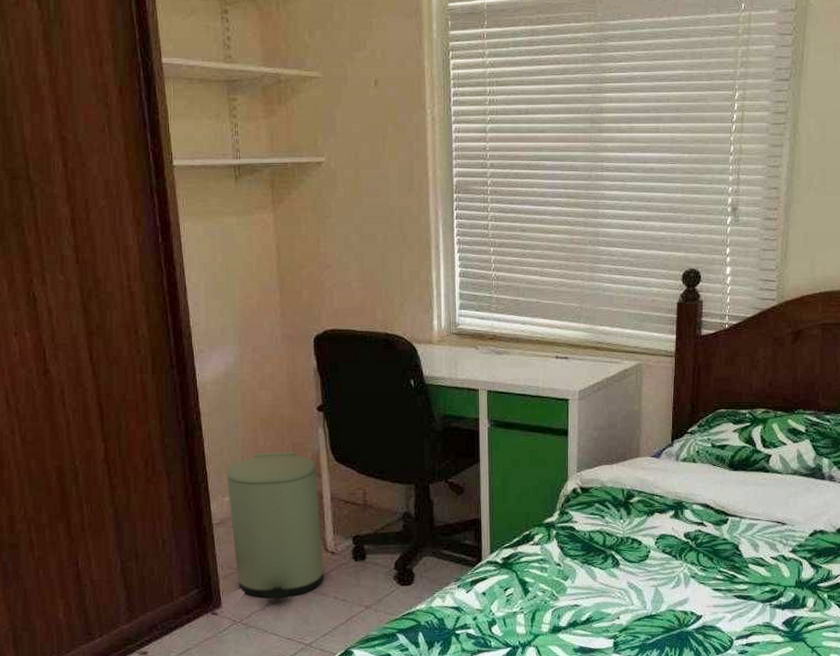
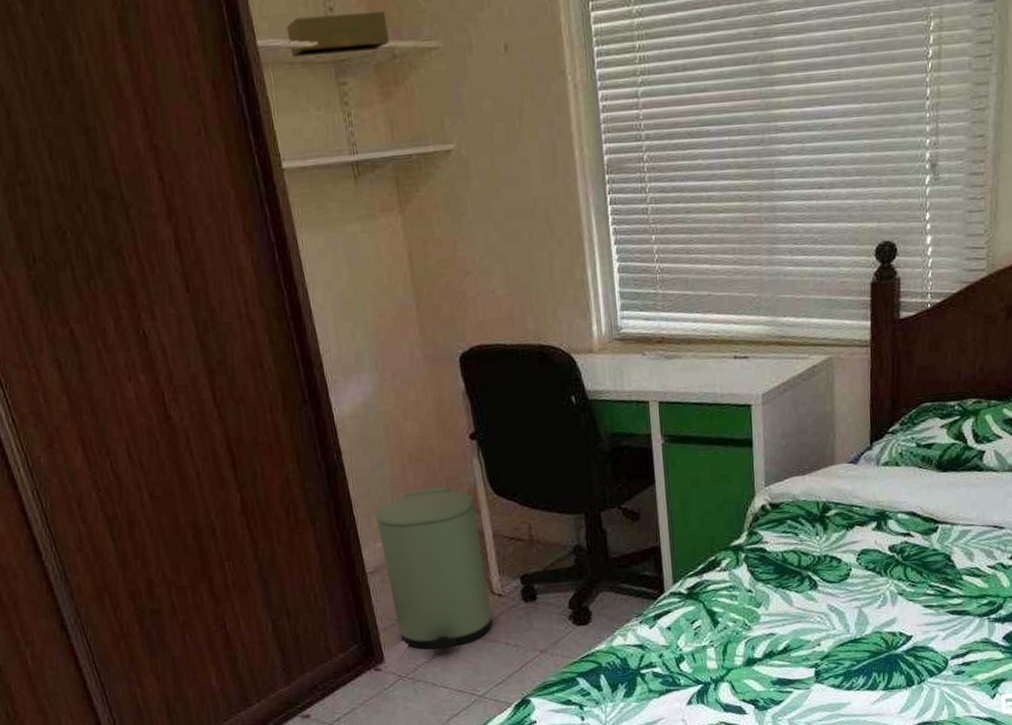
box: none [188,42,276,74] -> present [286,11,389,57]

